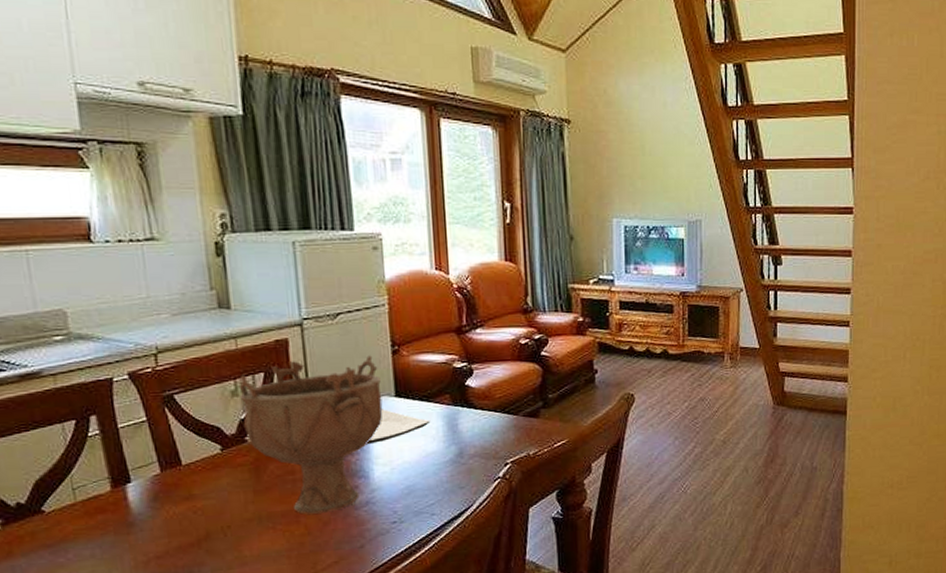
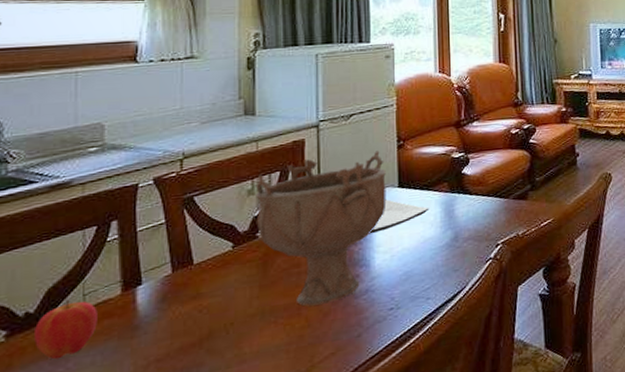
apple: none [28,493,91,550] -> present [33,299,98,360]

